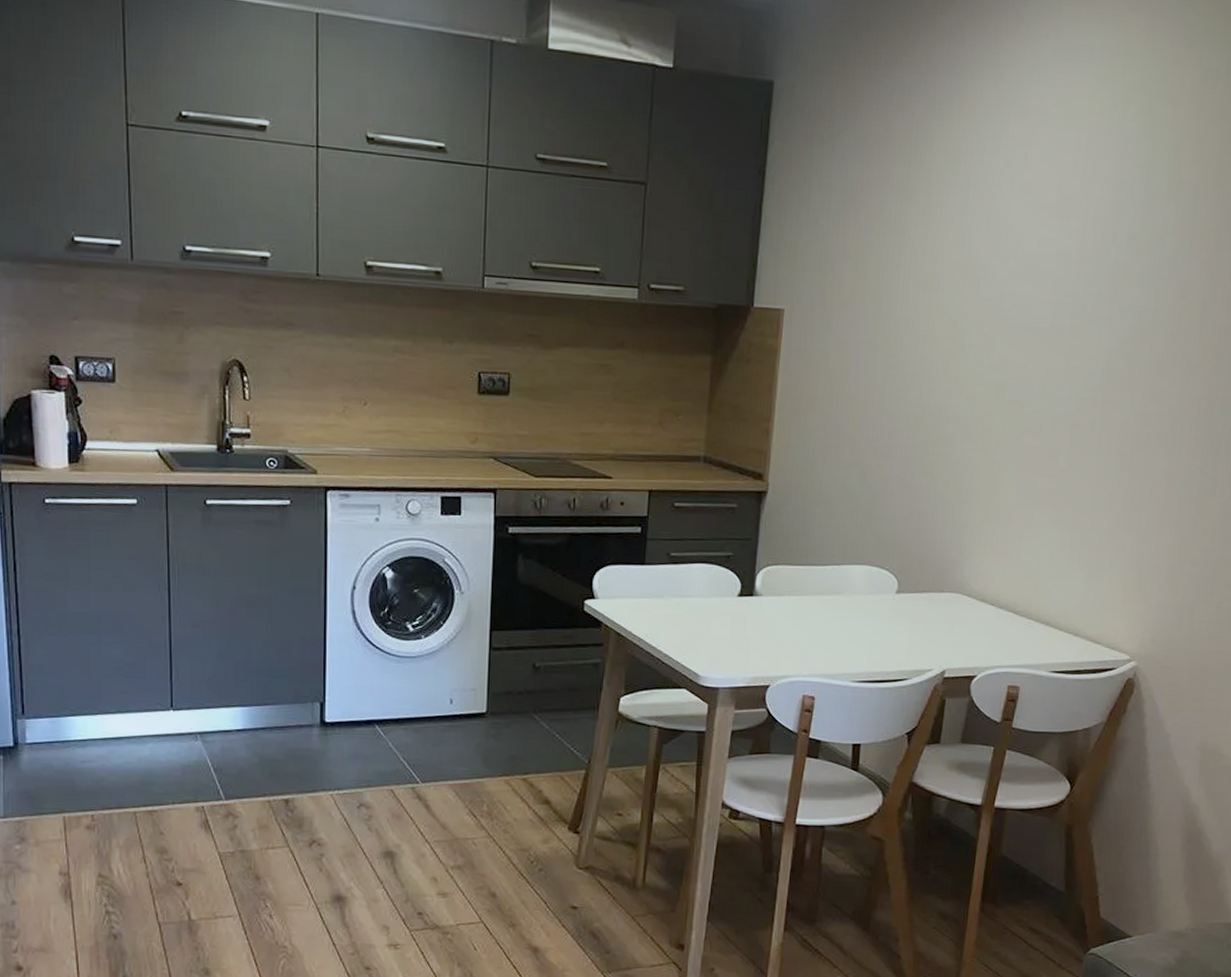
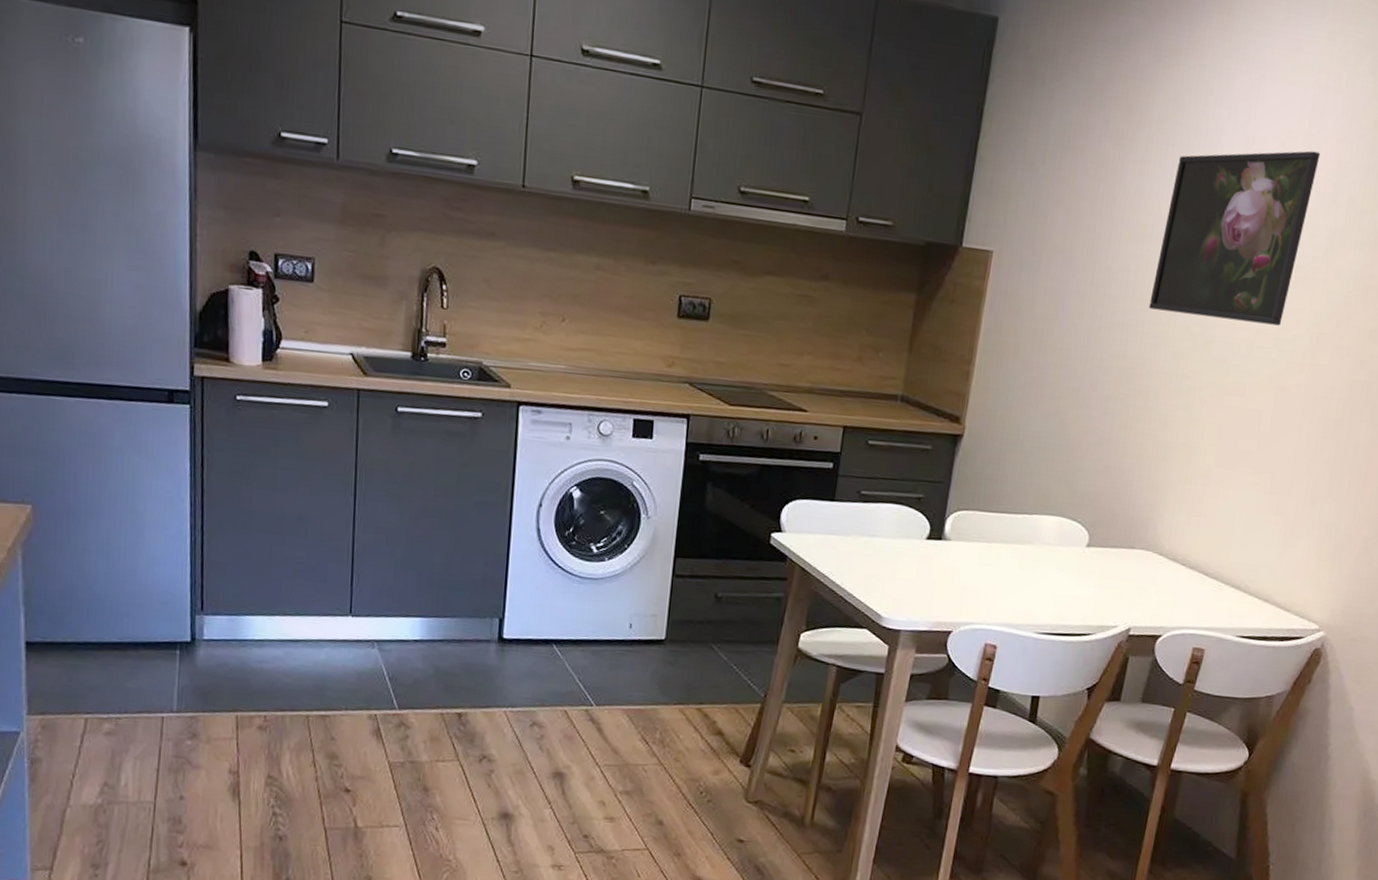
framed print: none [941,192,1098,364] -> present [1149,151,1321,326]

